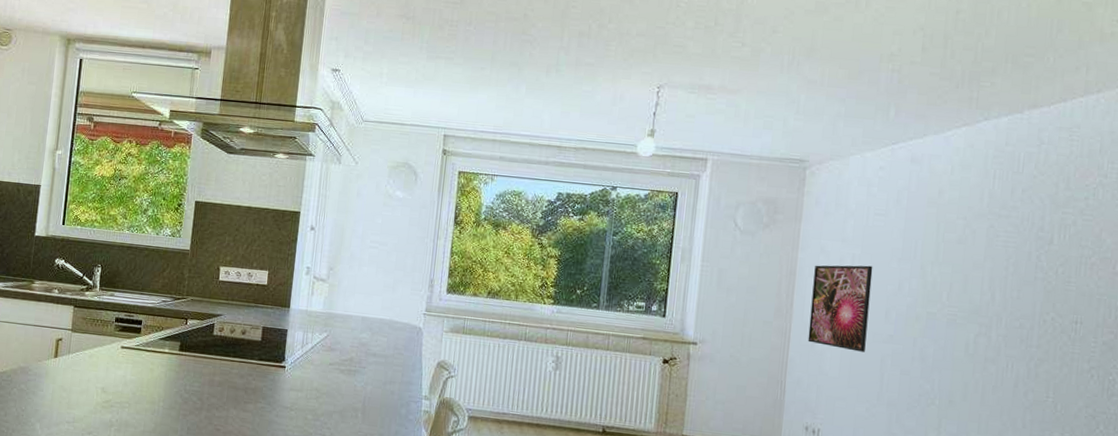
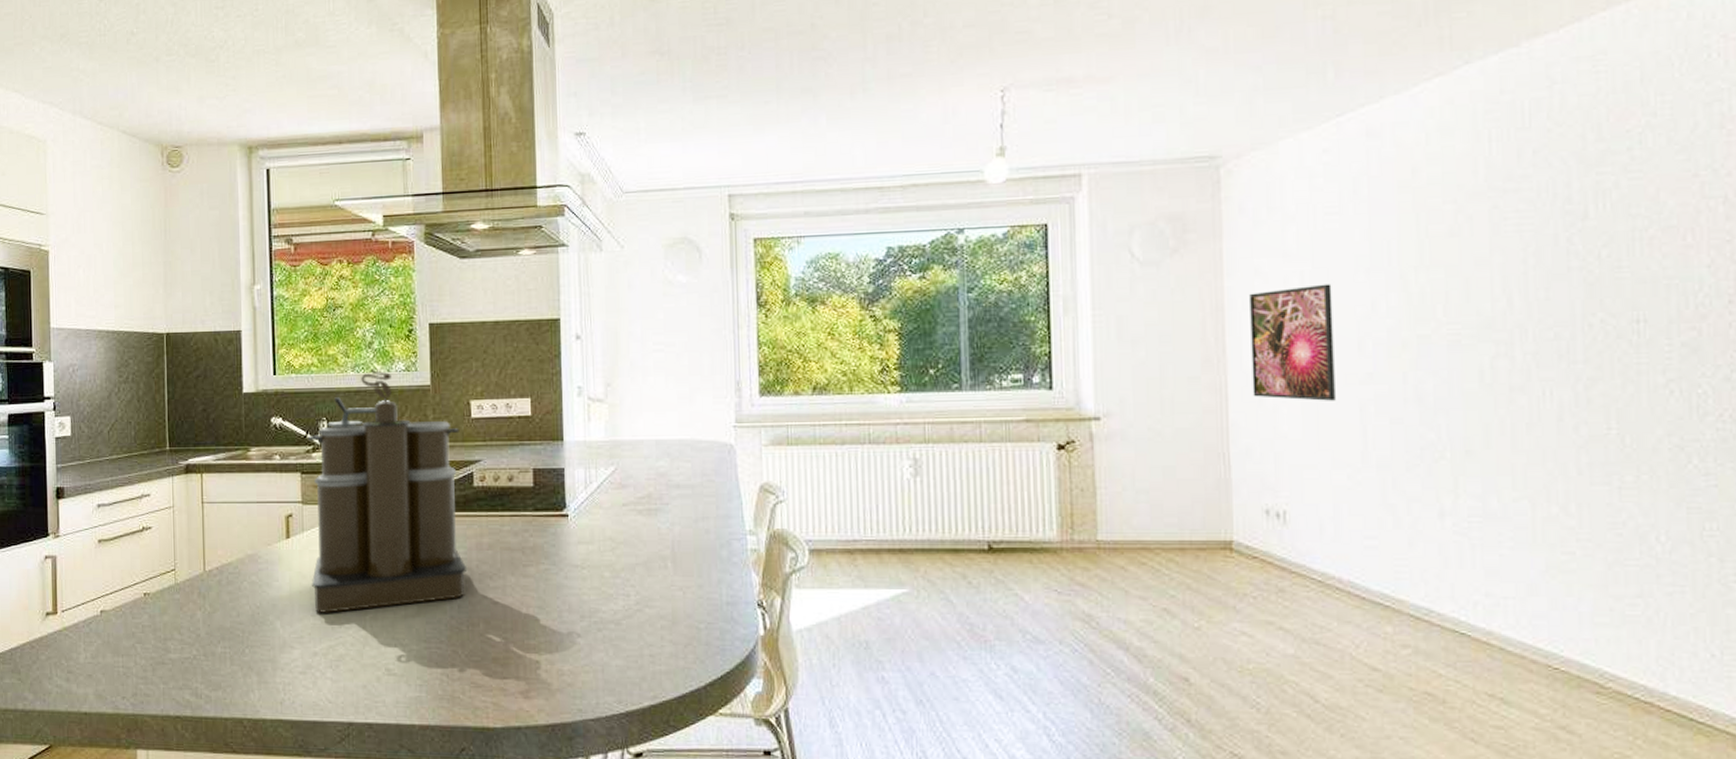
coffee maker: none [70,230,208,422] -> present [307,369,468,613]

